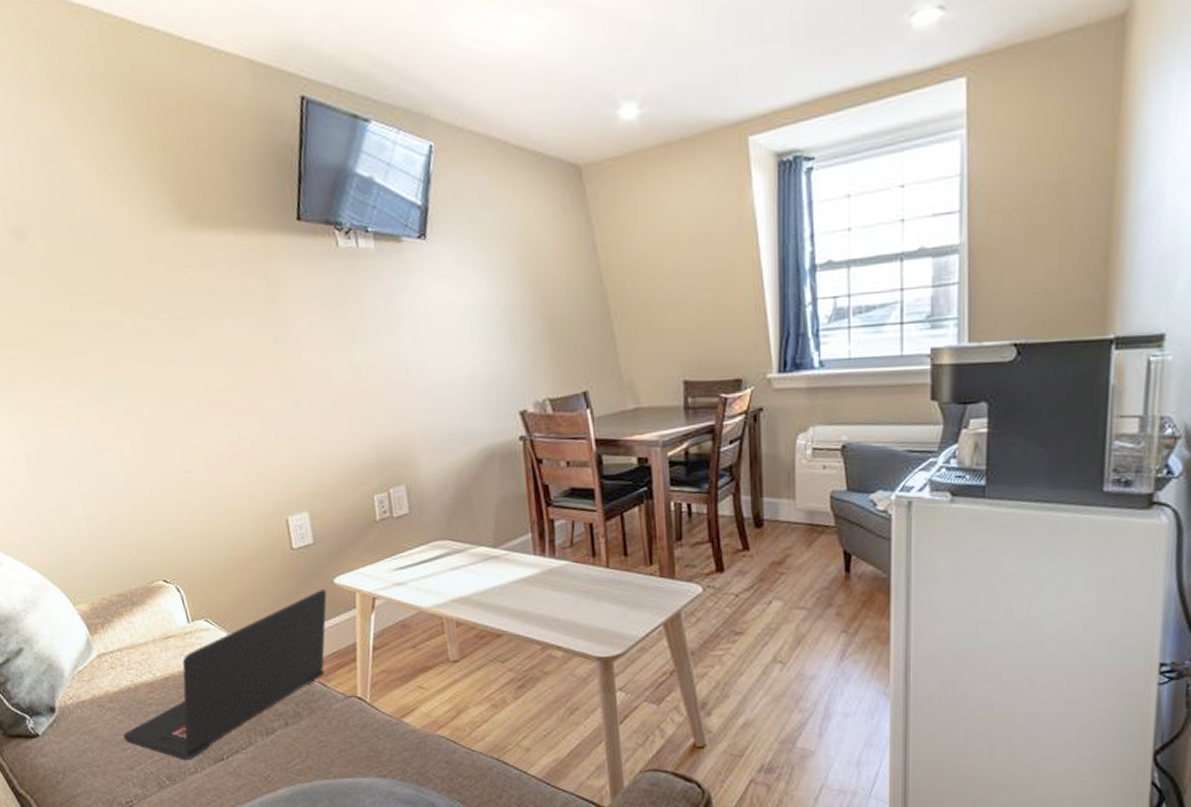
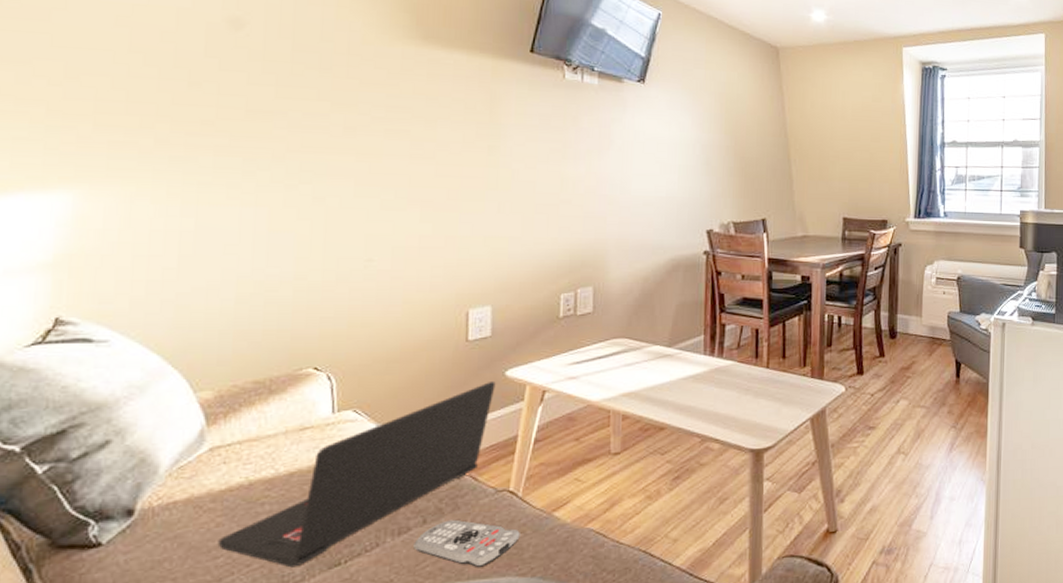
remote control: none [281,722,375,768] -> present [413,519,520,568]

